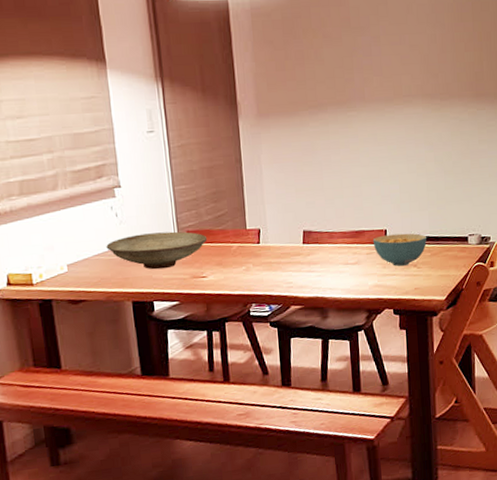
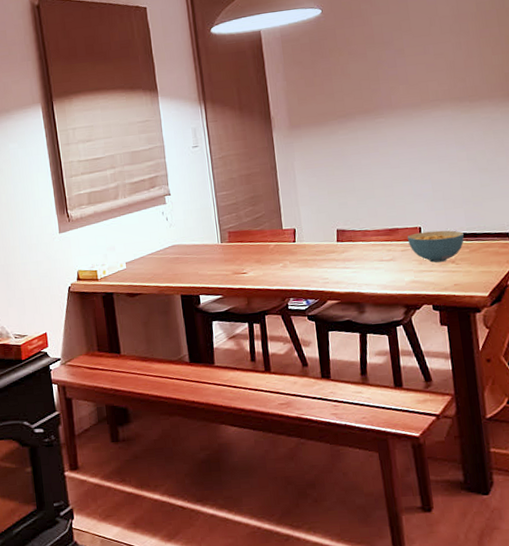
decorative bowl: present [106,231,208,270] -> none [158,232,247,267]

